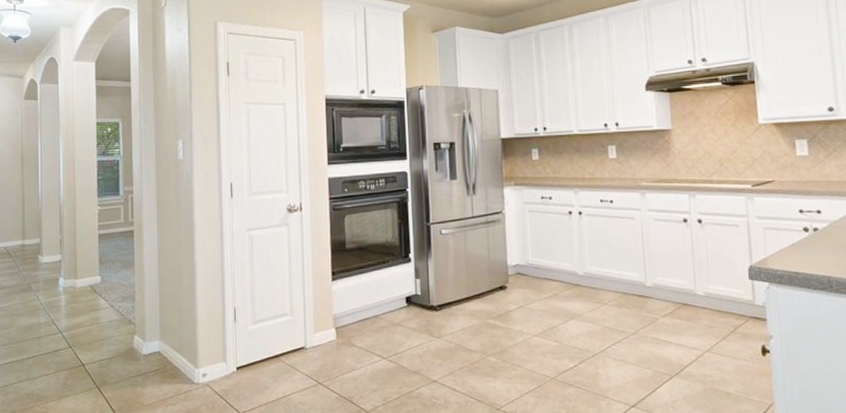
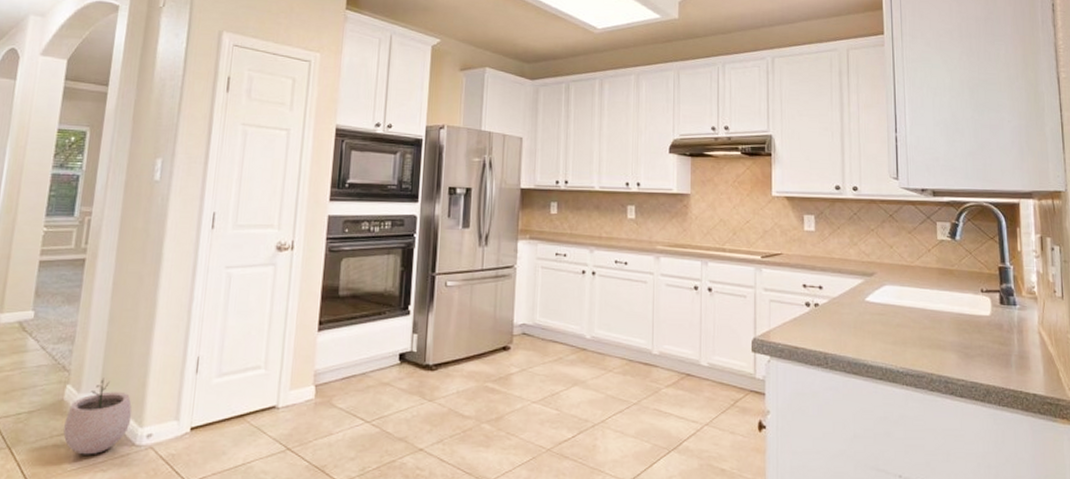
plant pot: none [137,328,188,392] -> present [63,378,132,455]

